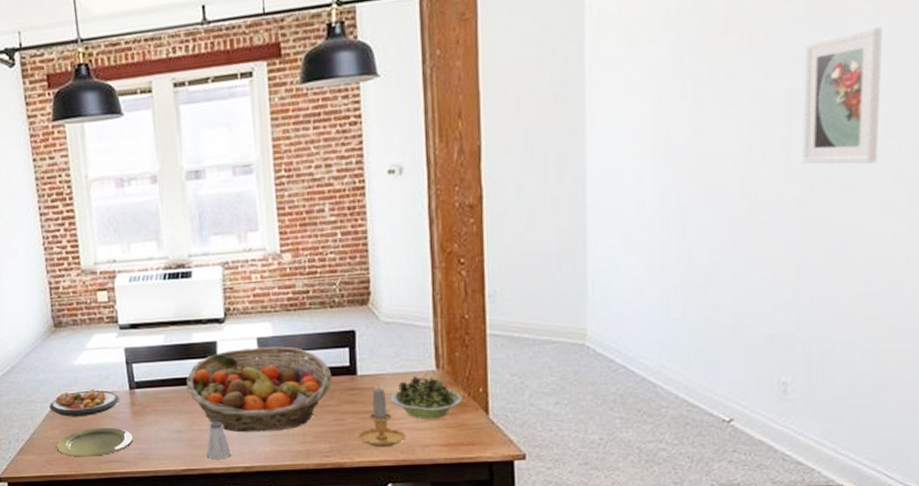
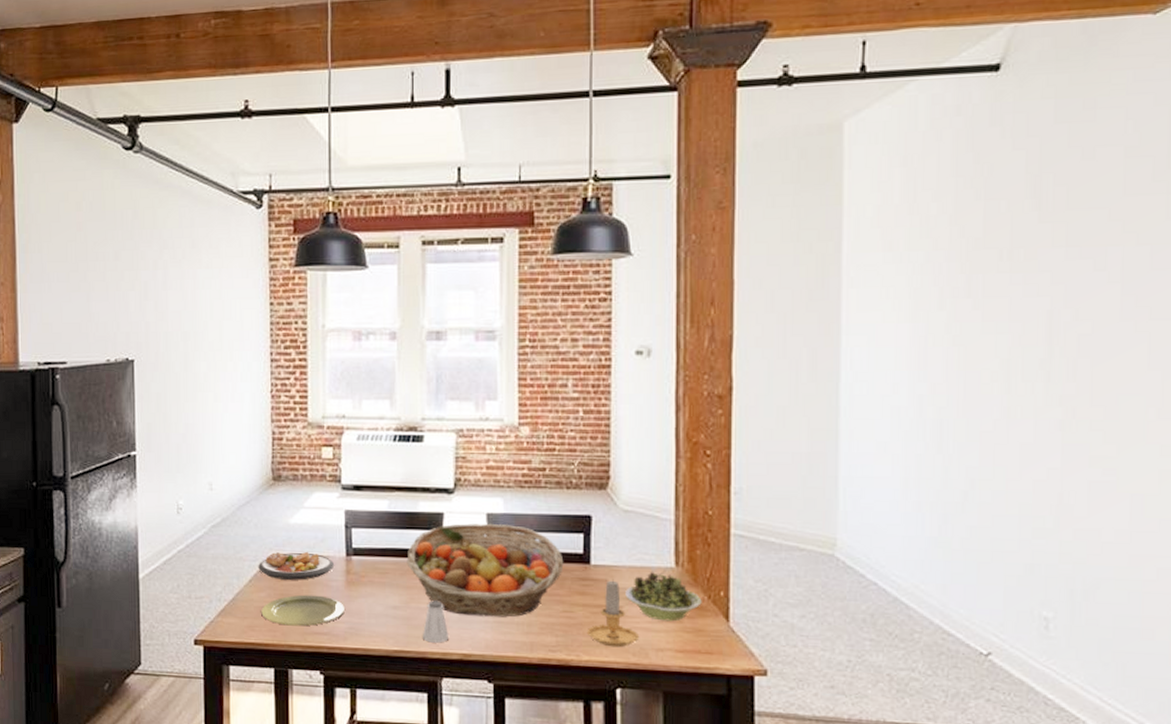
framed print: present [801,26,883,165] -> none [1062,257,1143,394]

